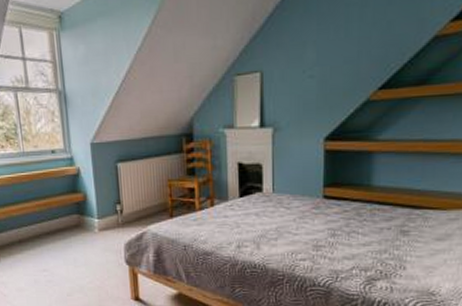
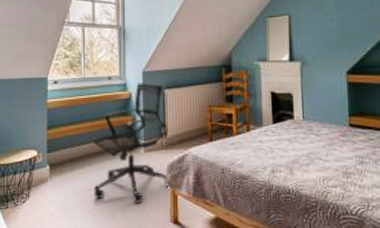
office chair: none [42,156,128,282] -> present [93,83,169,204]

